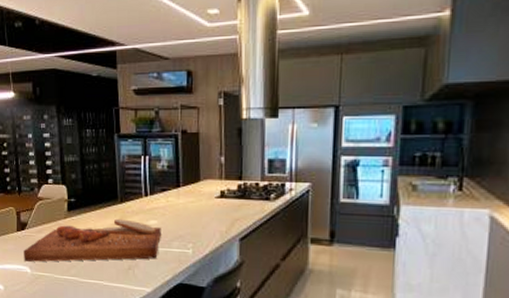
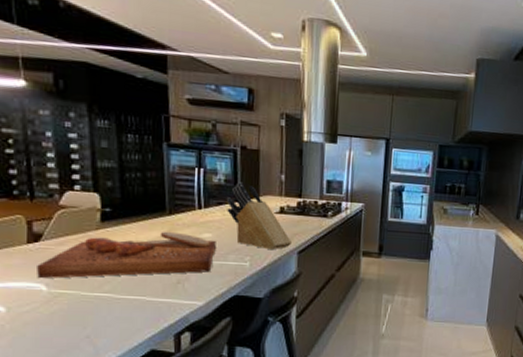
knife block: none [169,167,233,237] -> present [226,182,292,251]

